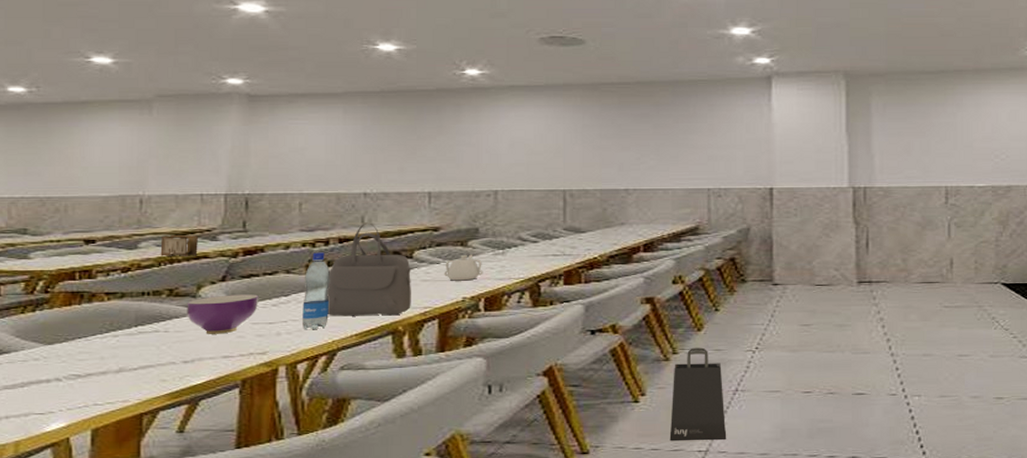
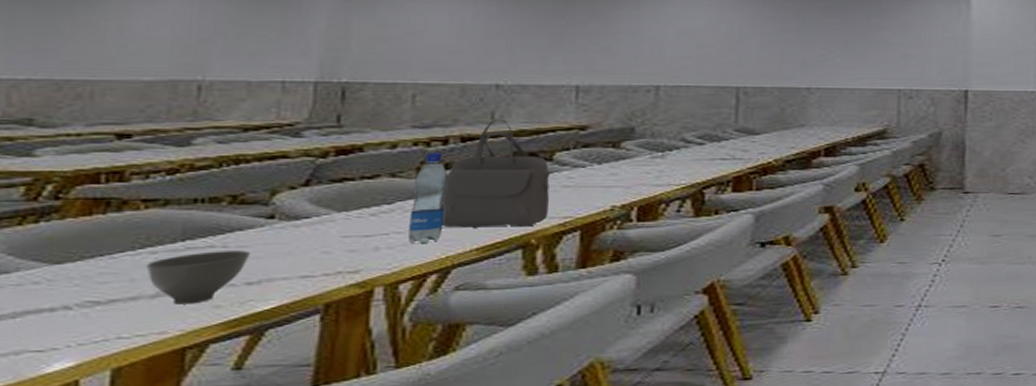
bowl: none [111,335,186,378] -> present [146,250,251,305]
food container: present [160,234,198,257] -> none [222,129,275,157]
bowl: present [187,294,259,334] -> none [254,202,353,250]
teapot: present [444,254,483,281] -> none [590,157,638,187]
shopping bag: present [669,347,727,440] -> none [843,260,907,362]

